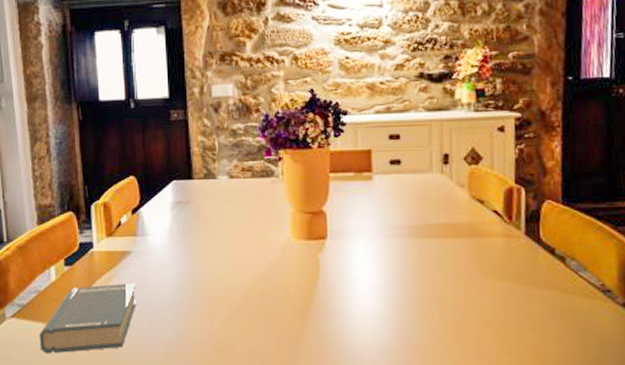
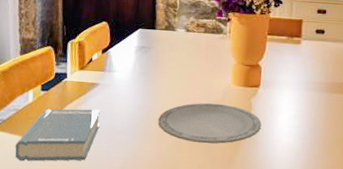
plate: none [206,263,334,316] -> present [158,103,261,144]

